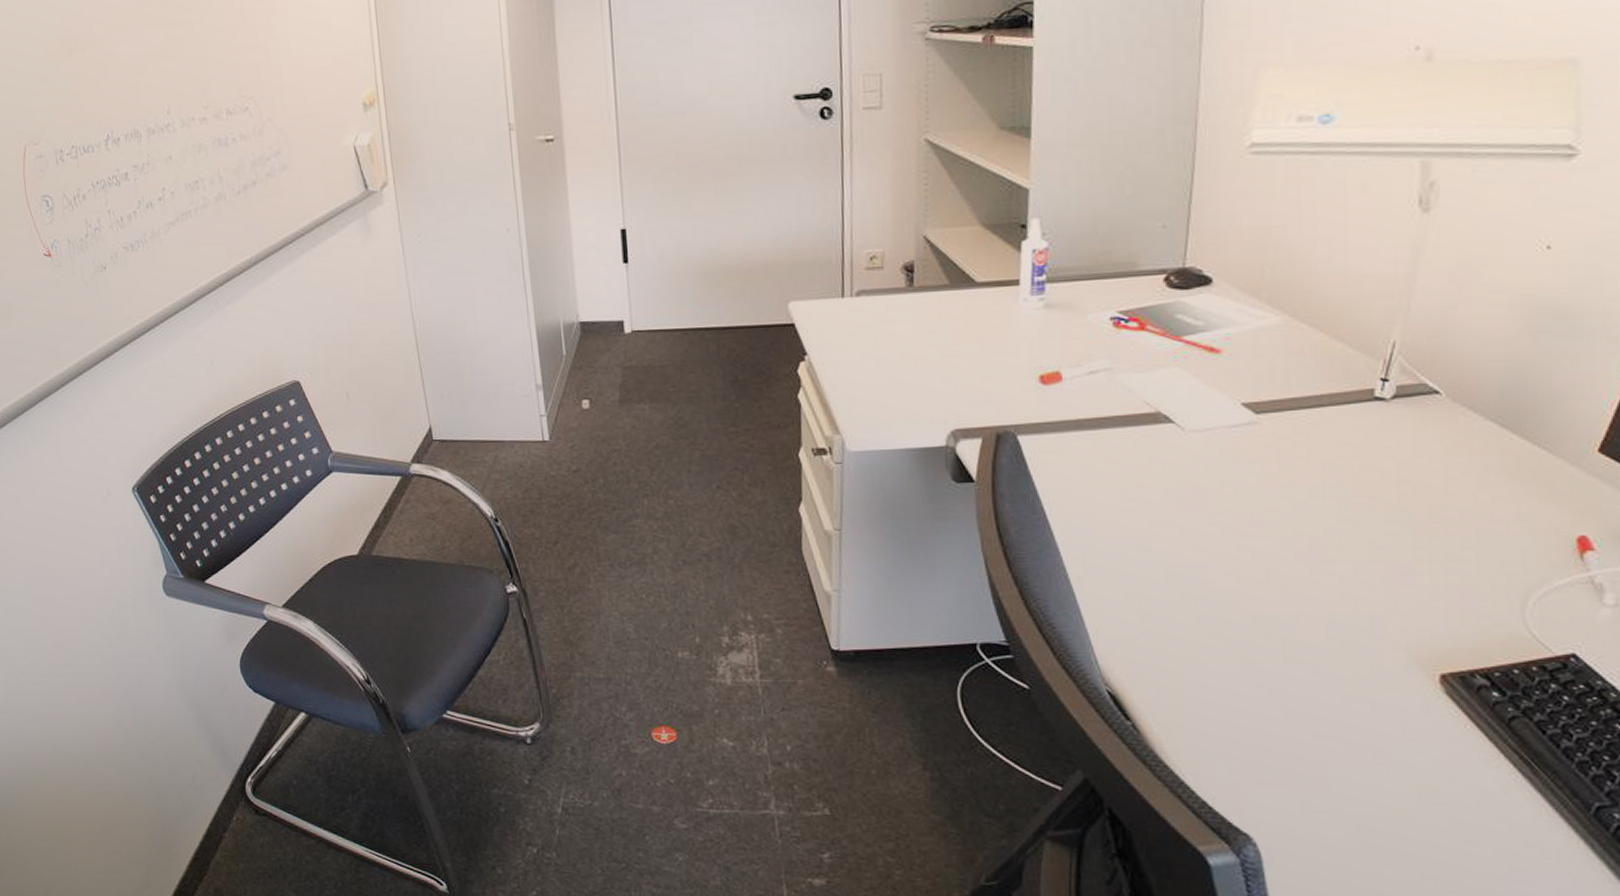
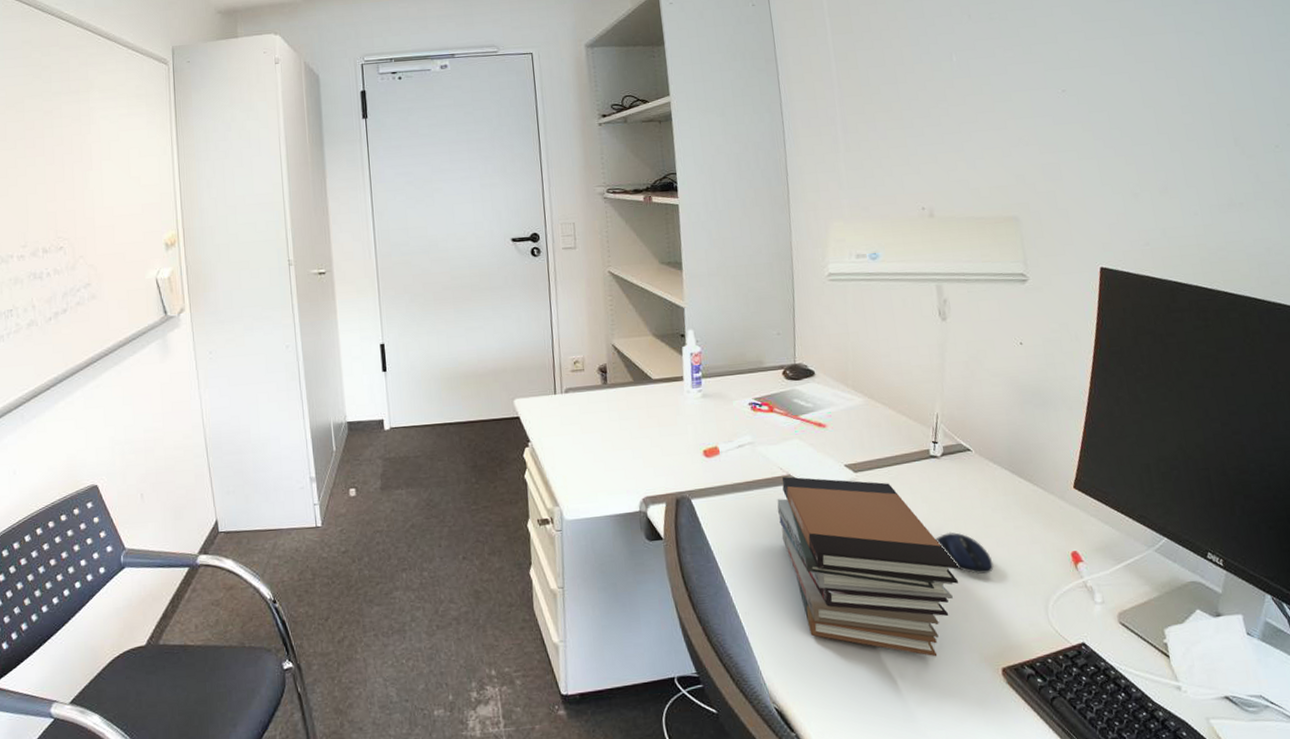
book stack: none [1136,414,1395,652] -> present [777,476,958,657]
computer mouse: none [1366,498,1450,556] -> present [935,531,994,574]

